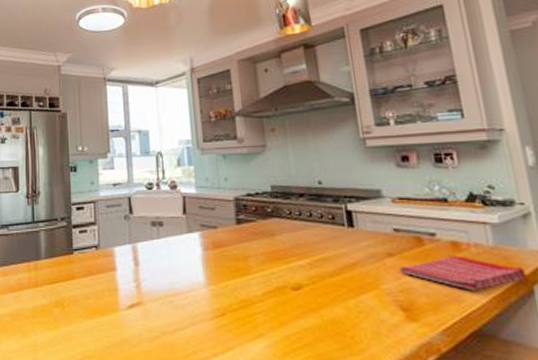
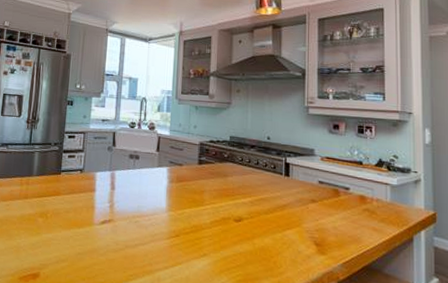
dish towel: present [398,256,527,291] -> none [317,206,410,235]

